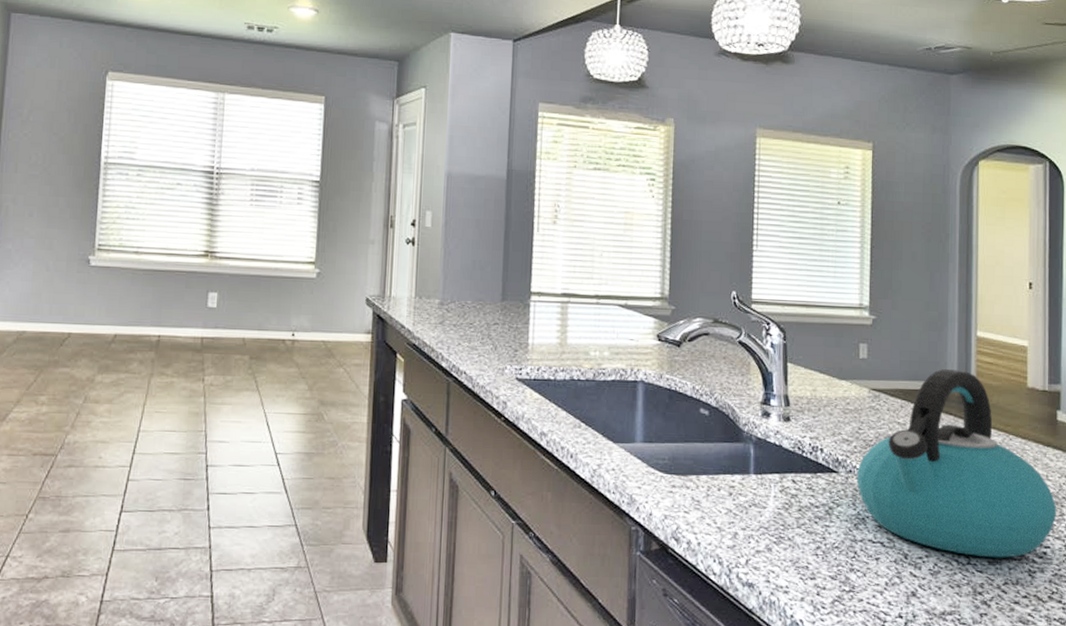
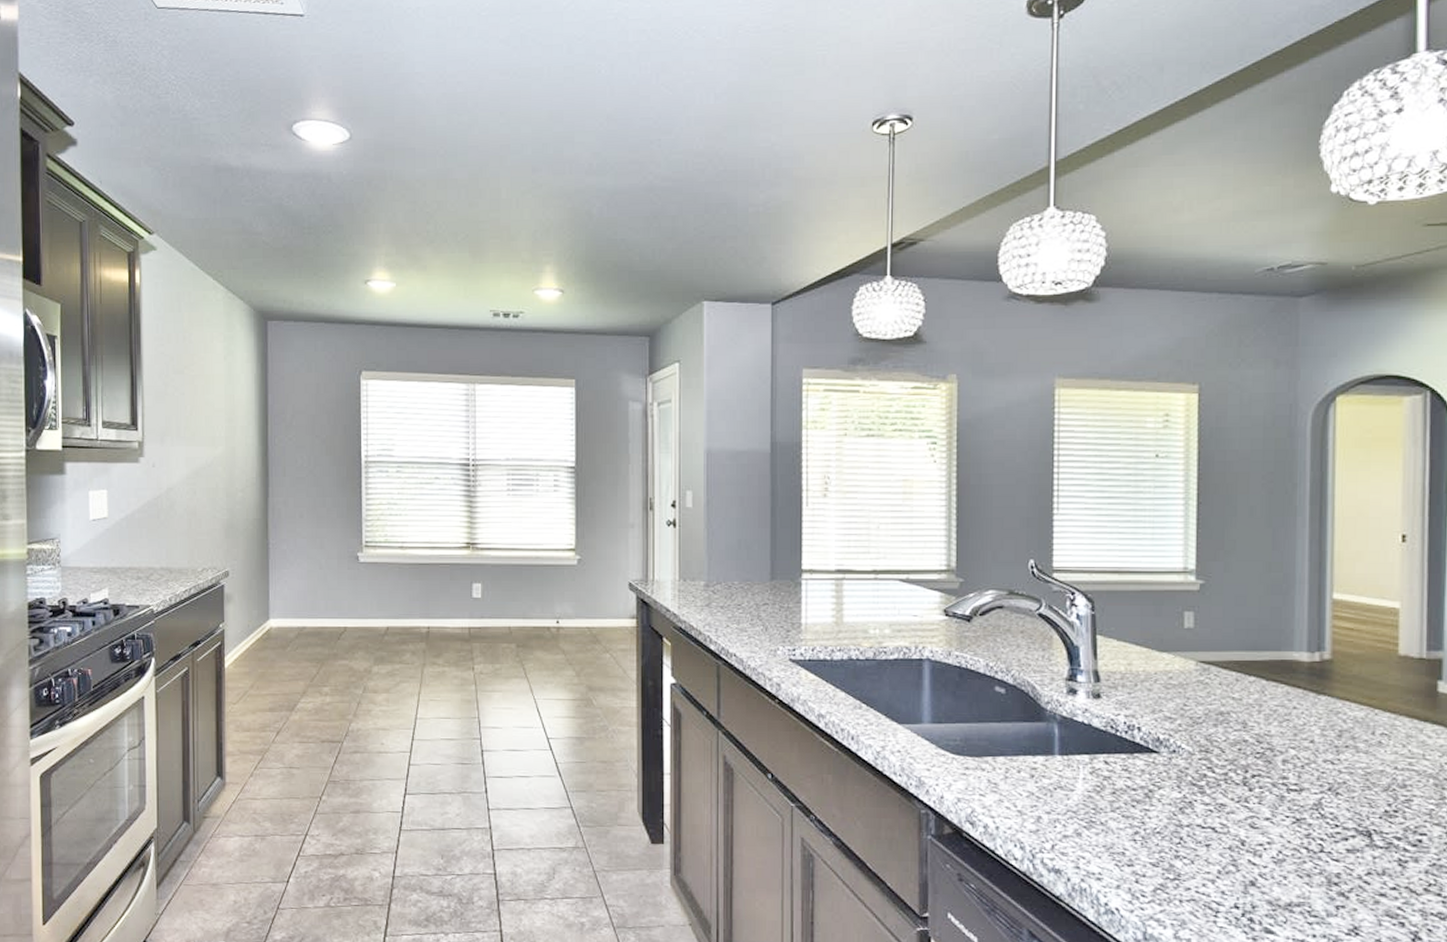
kettle: present [856,369,1057,558] -> none [1181,637,1437,846]

